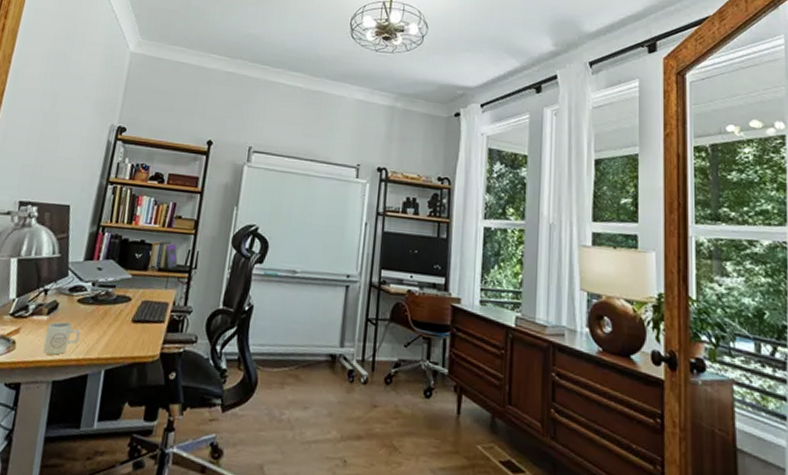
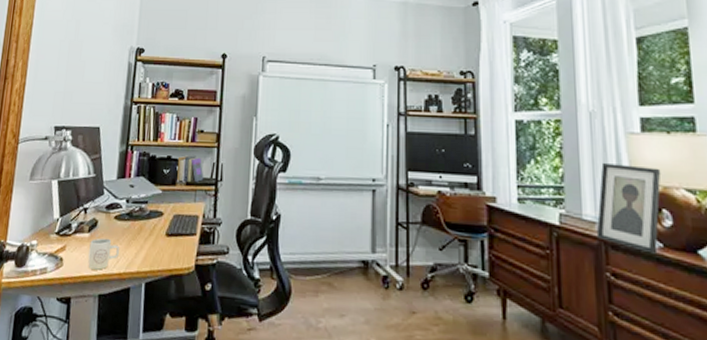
picture frame: none [546,272,606,357] -> present [596,163,661,254]

